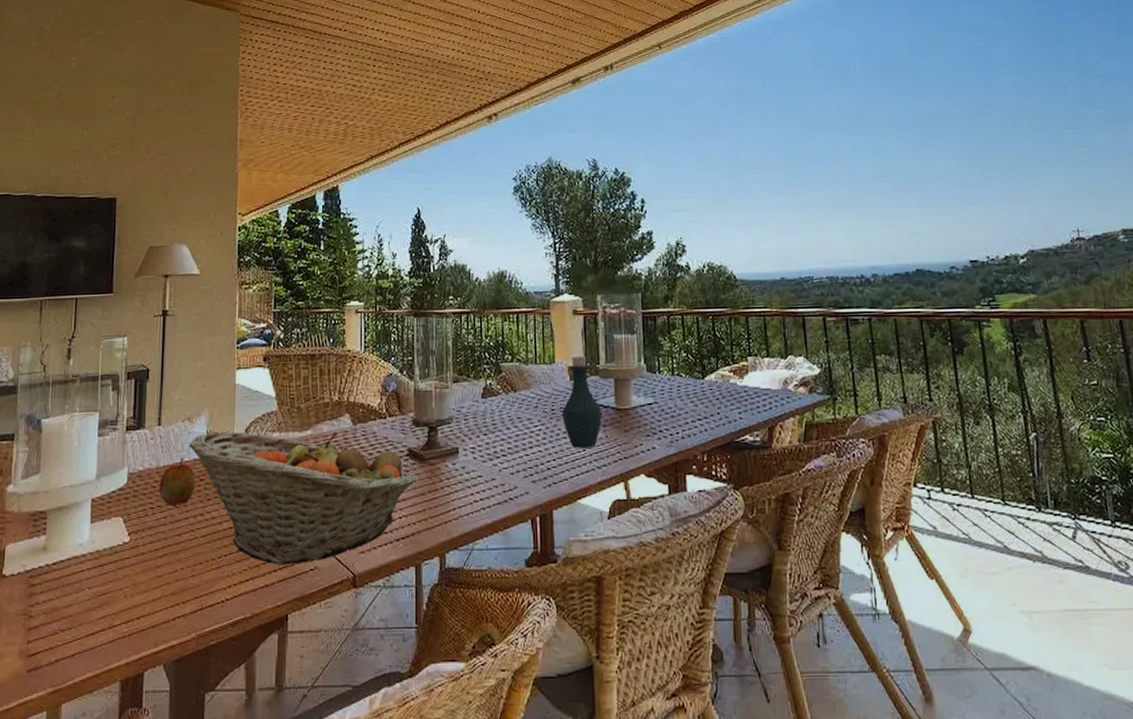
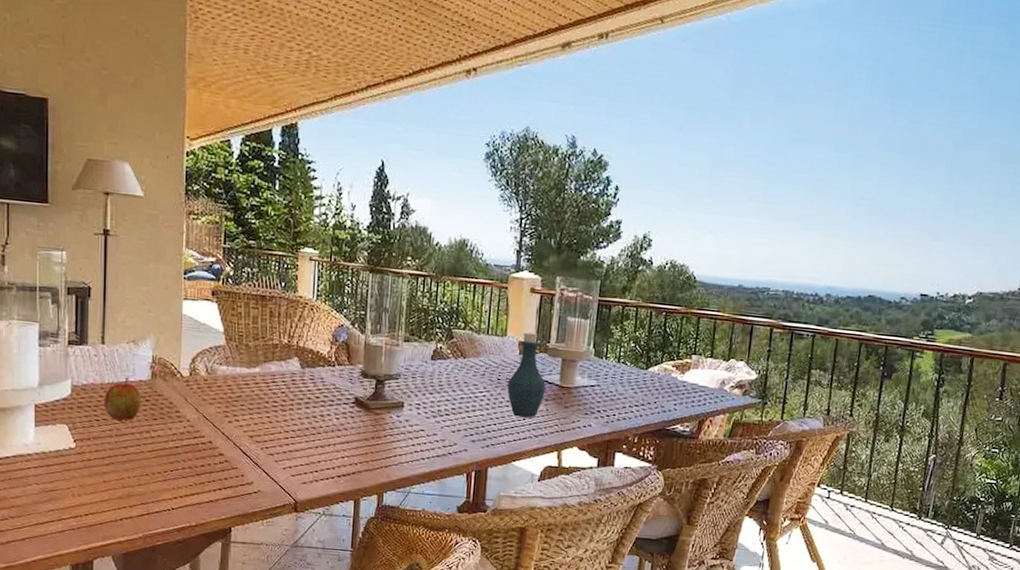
fruit basket: present [189,431,413,566] -> none [134,357,358,486]

